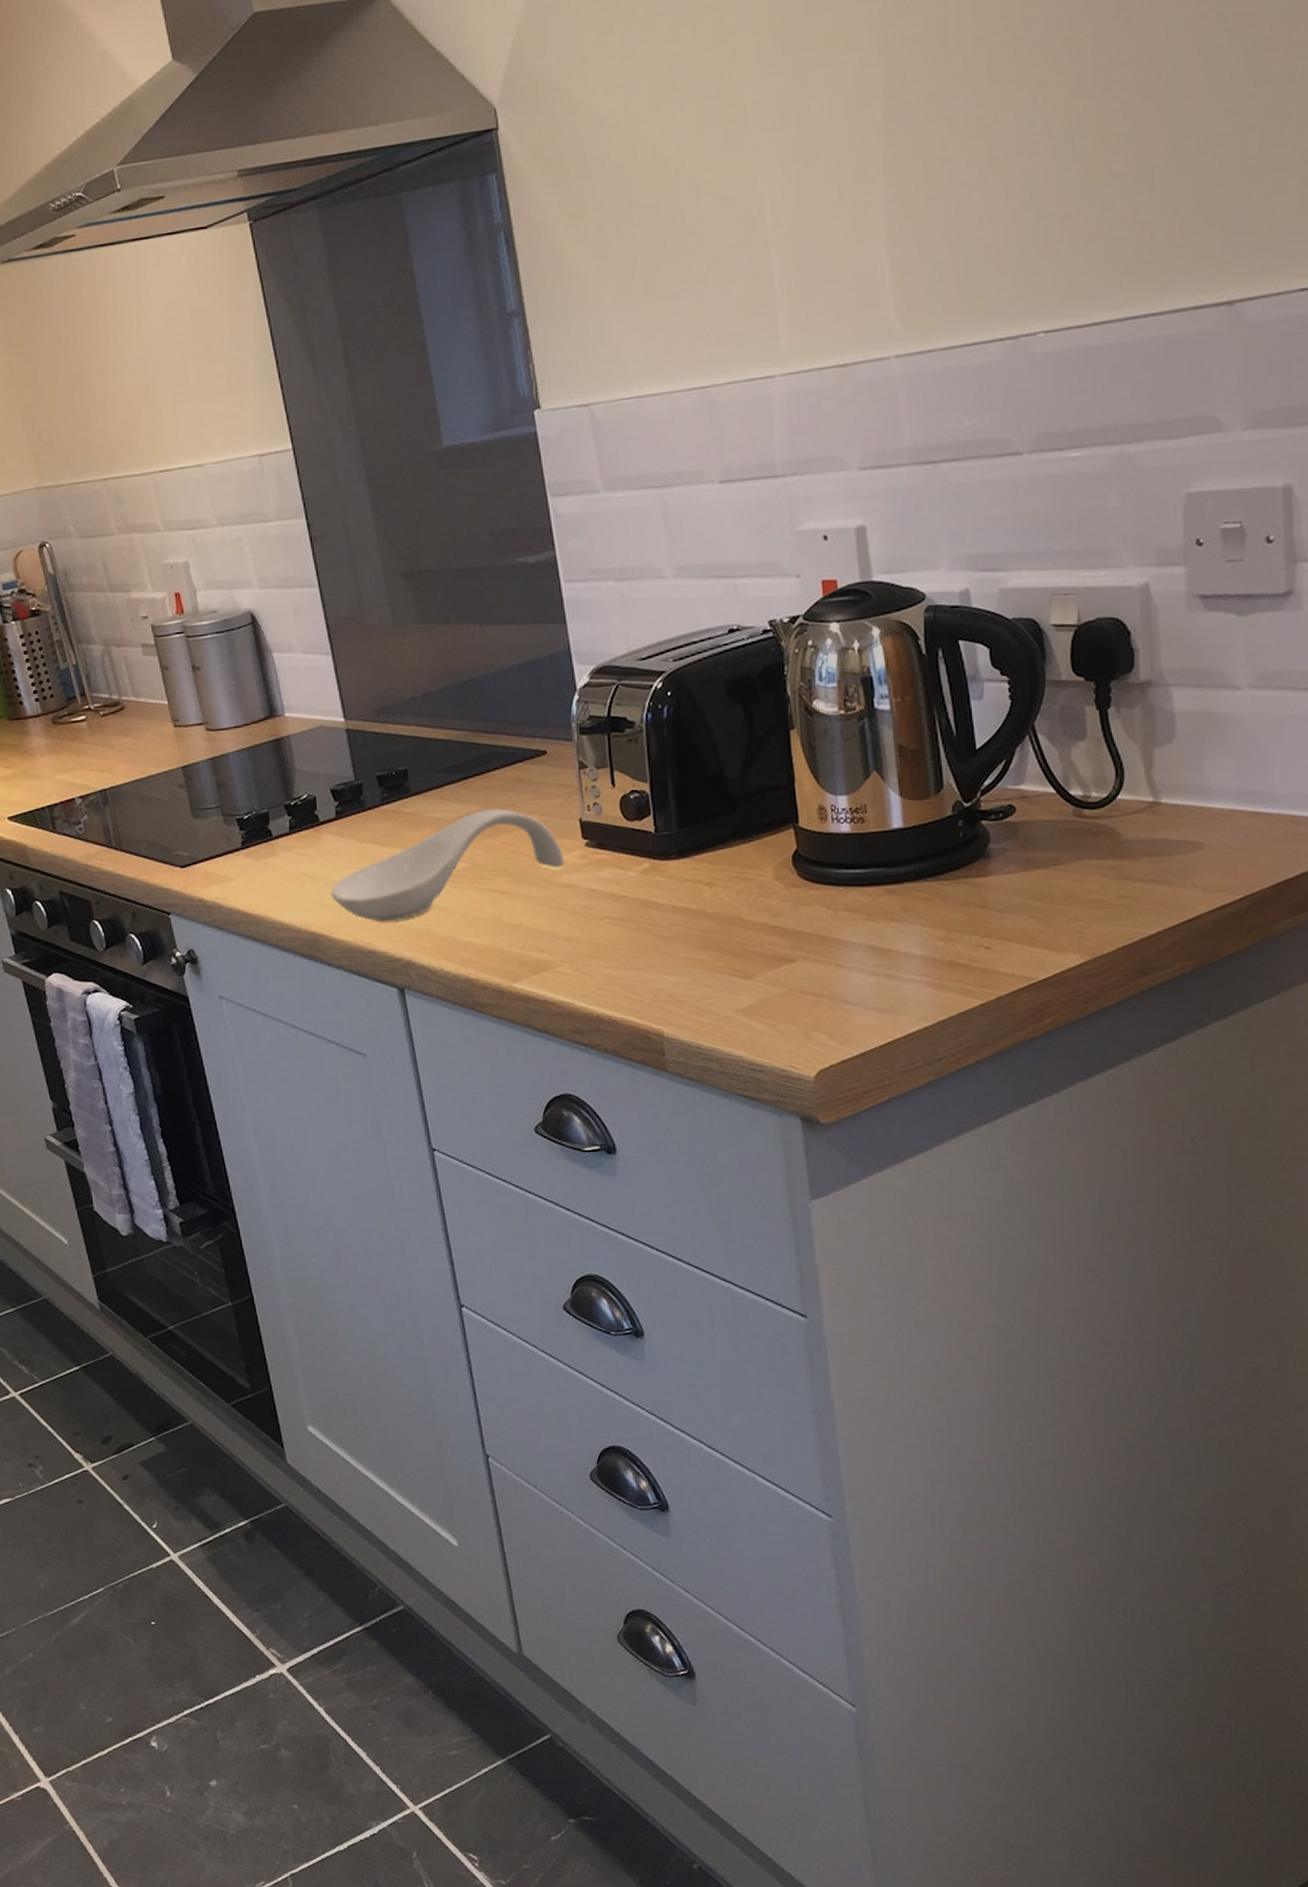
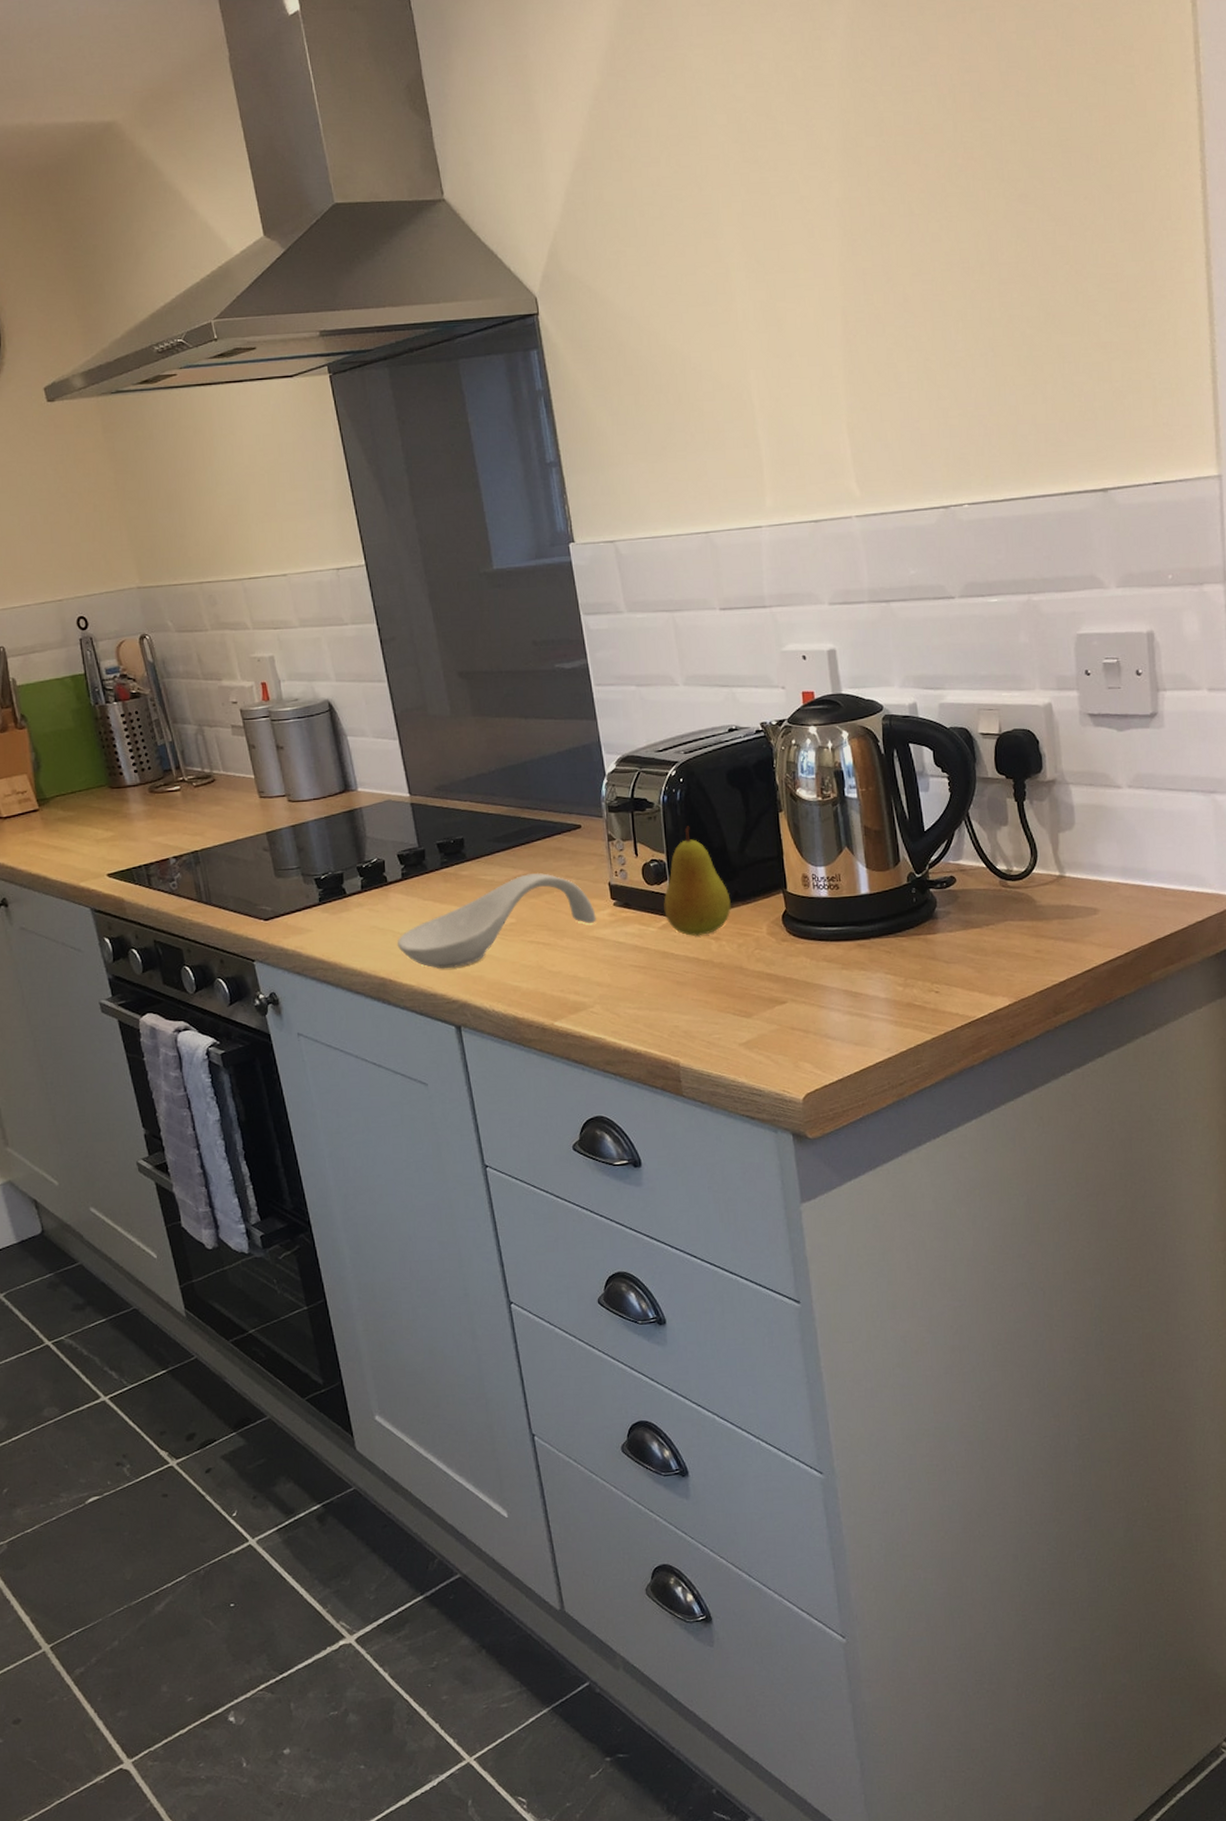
fruit: none [646,749,729,882] -> present [664,826,731,937]

